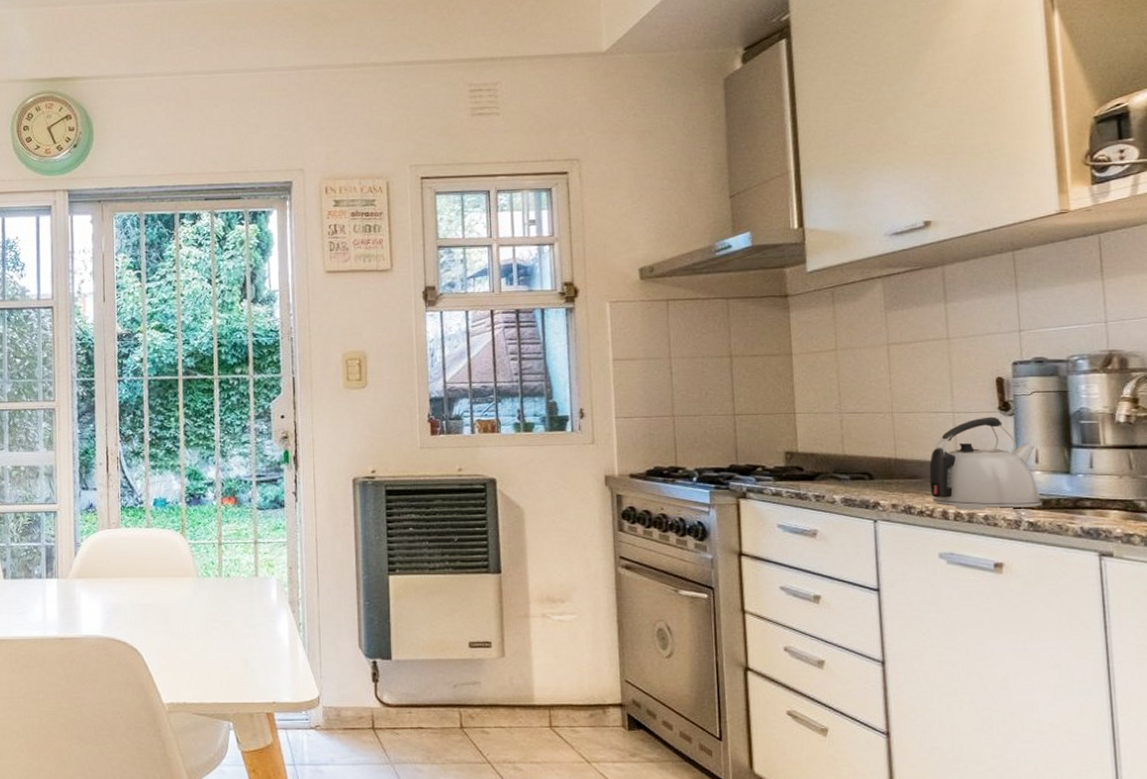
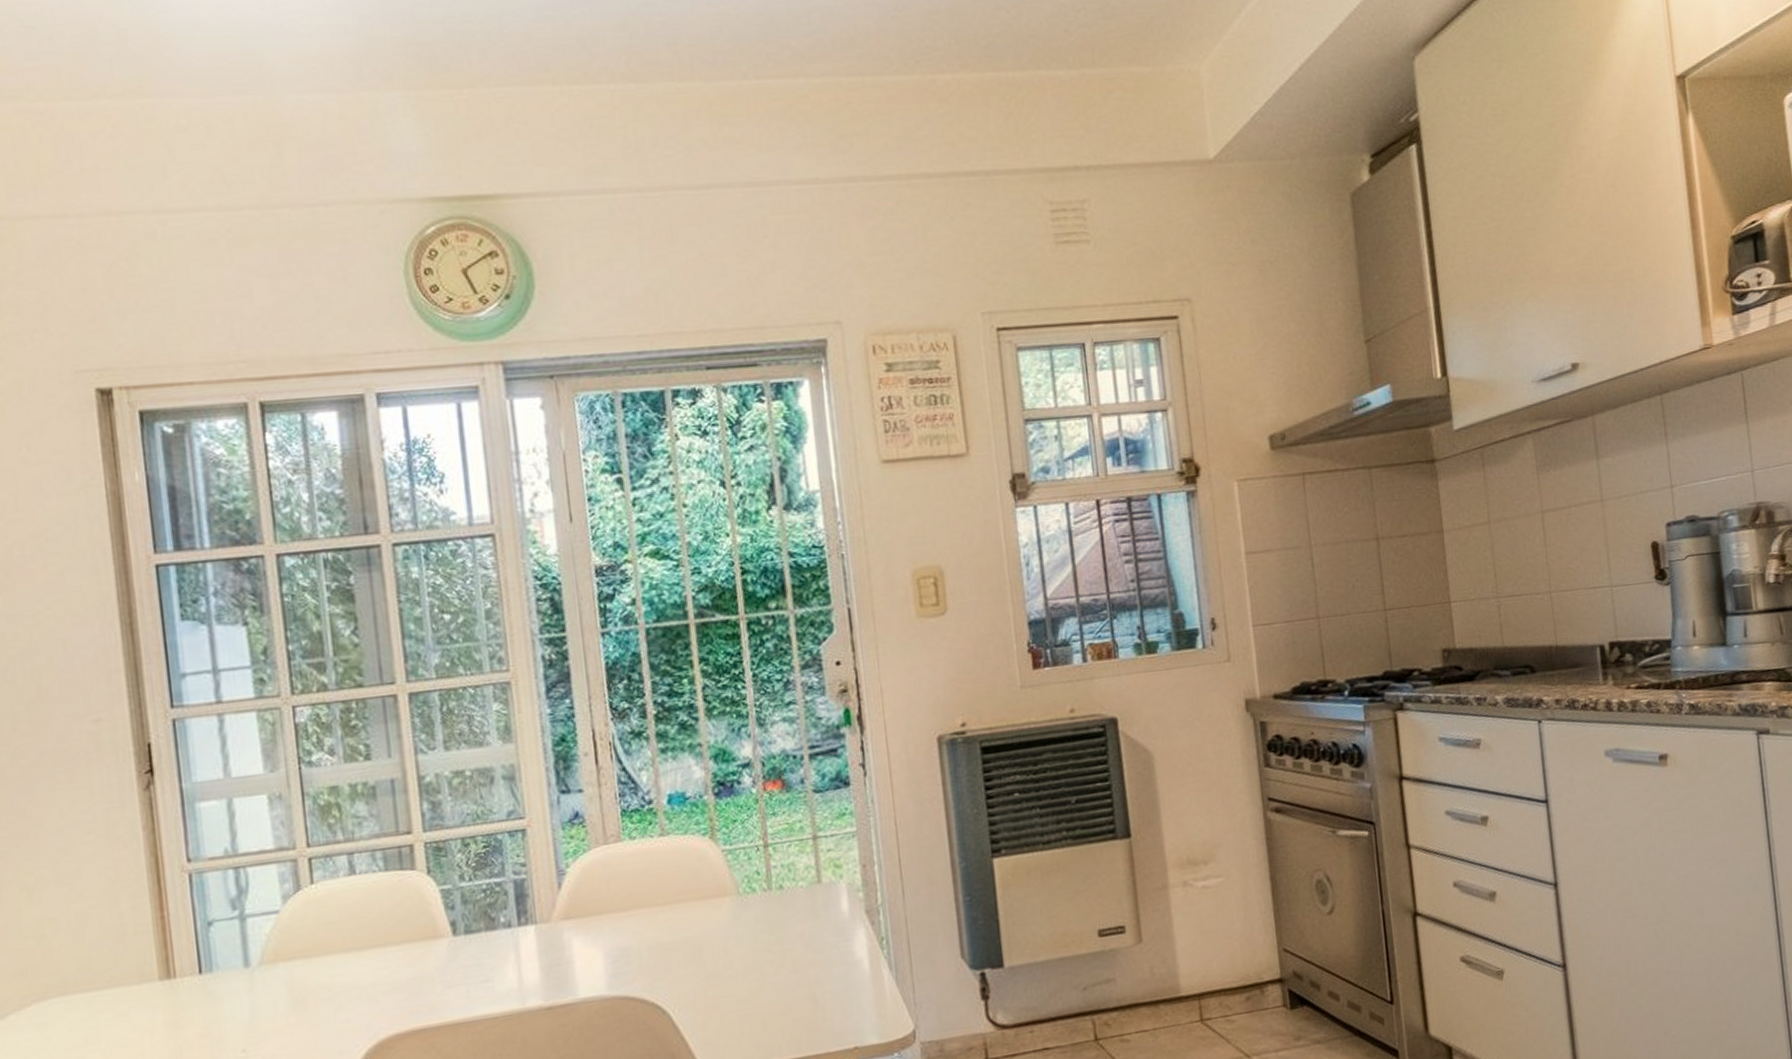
kettle: present [929,416,1043,511] -> none [1590,587,1703,699]

